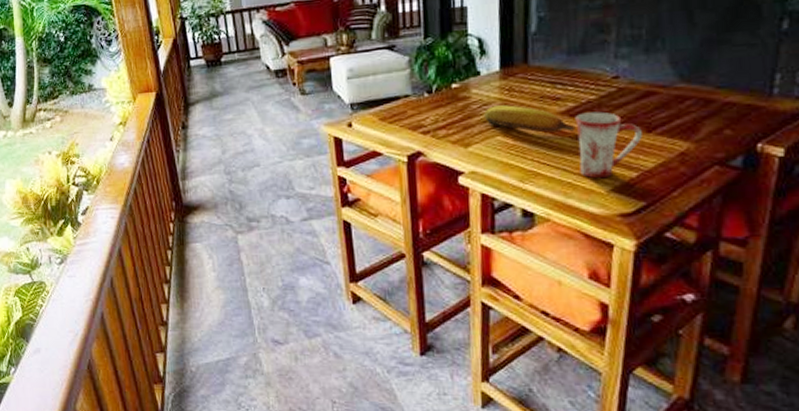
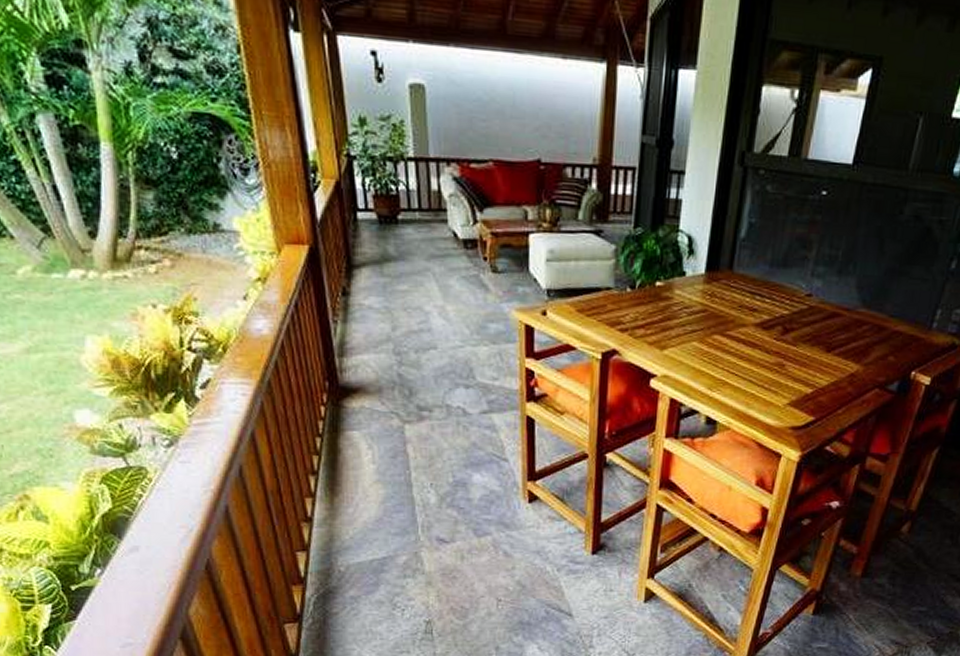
fruit: present [483,105,576,133] -> none [683,310,766,344]
mug: present [575,111,642,179] -> none [764,326,823,393]

